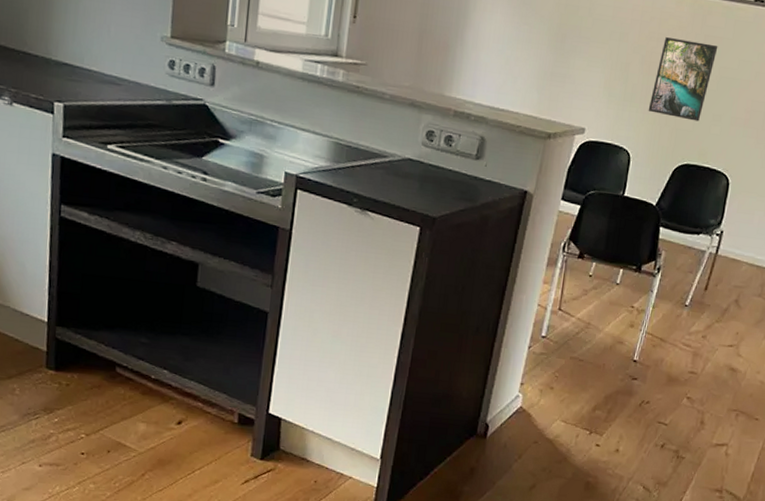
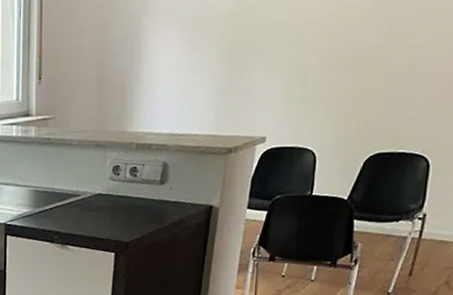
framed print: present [648,37,718,122] -> none [331,26,406,109]

